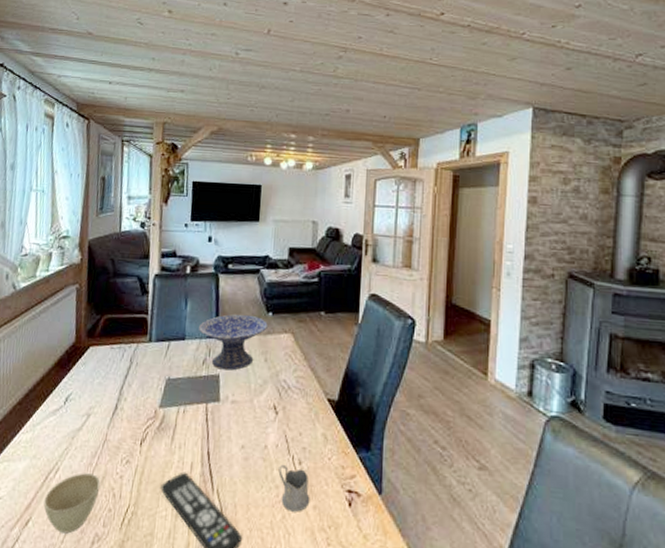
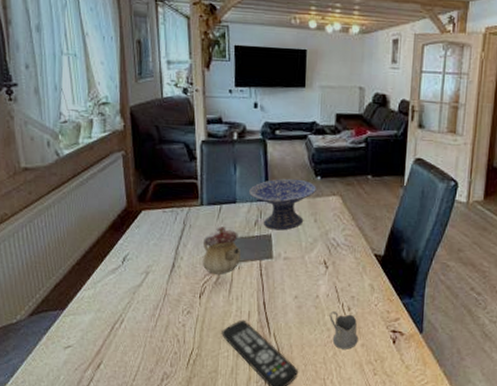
cup: present [43,472,101,534] -> none [113,323,165,373]
teapot: none [145,365,187,419] -> present [202,226,241,275]

